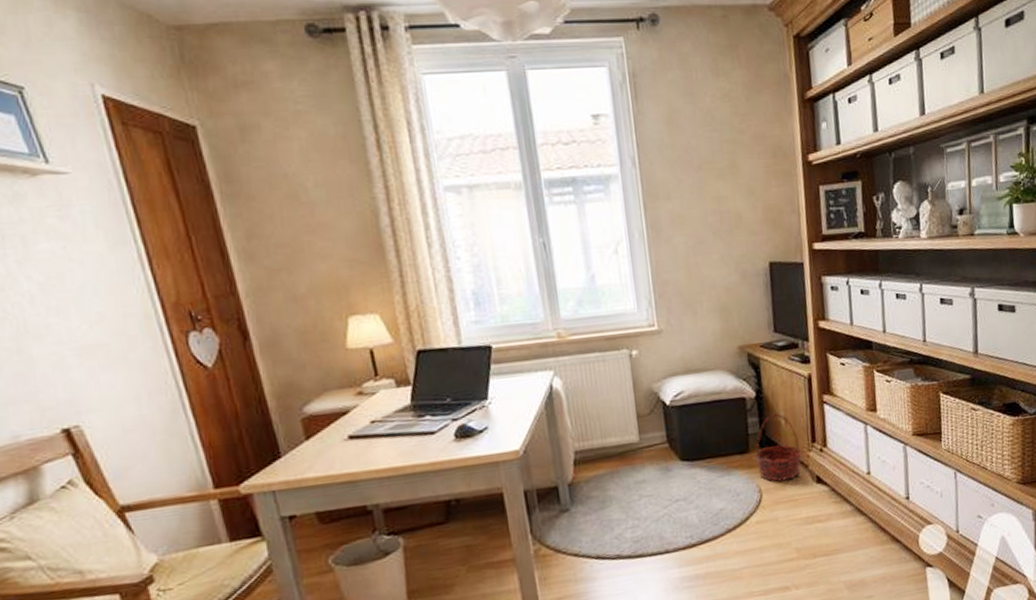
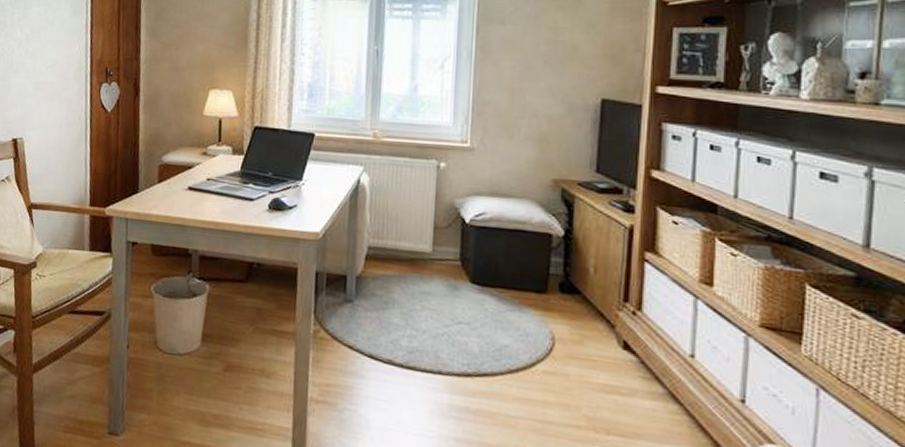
basket: present [754,414,802,482] -> none [552,259,610,337]

